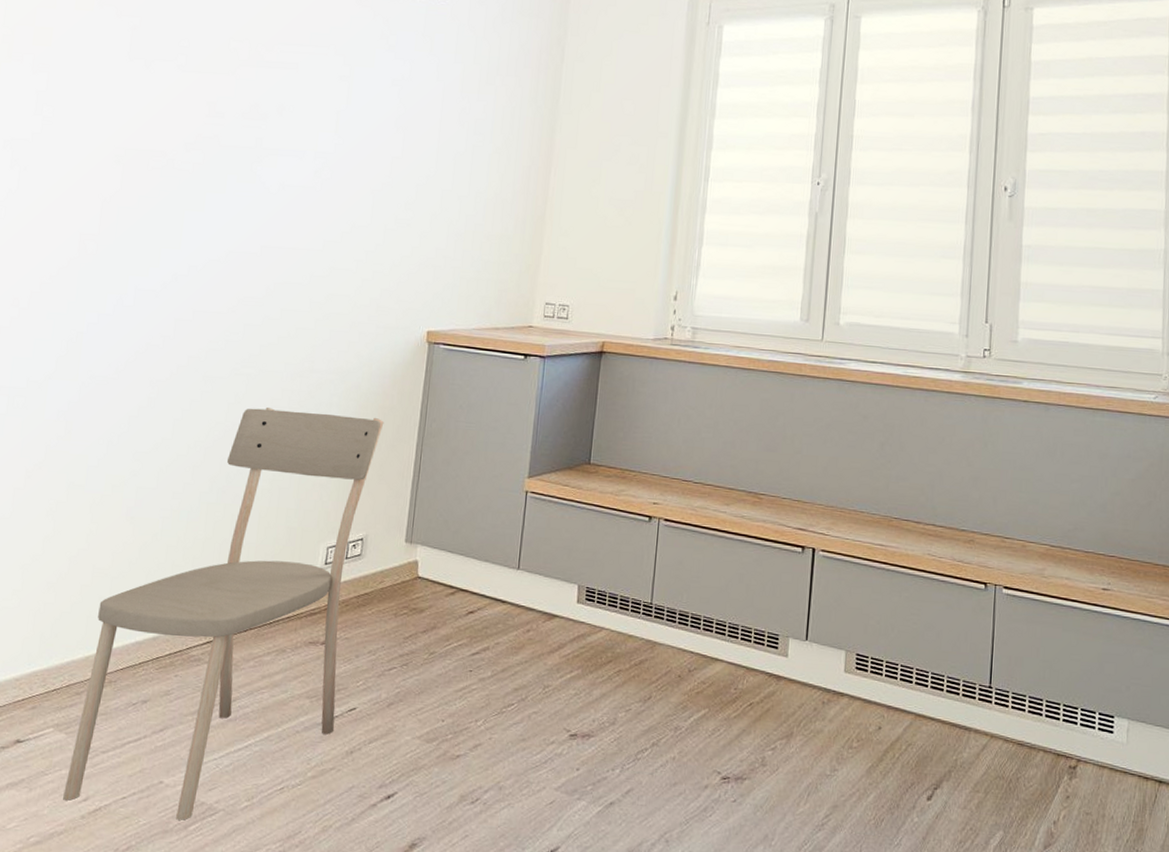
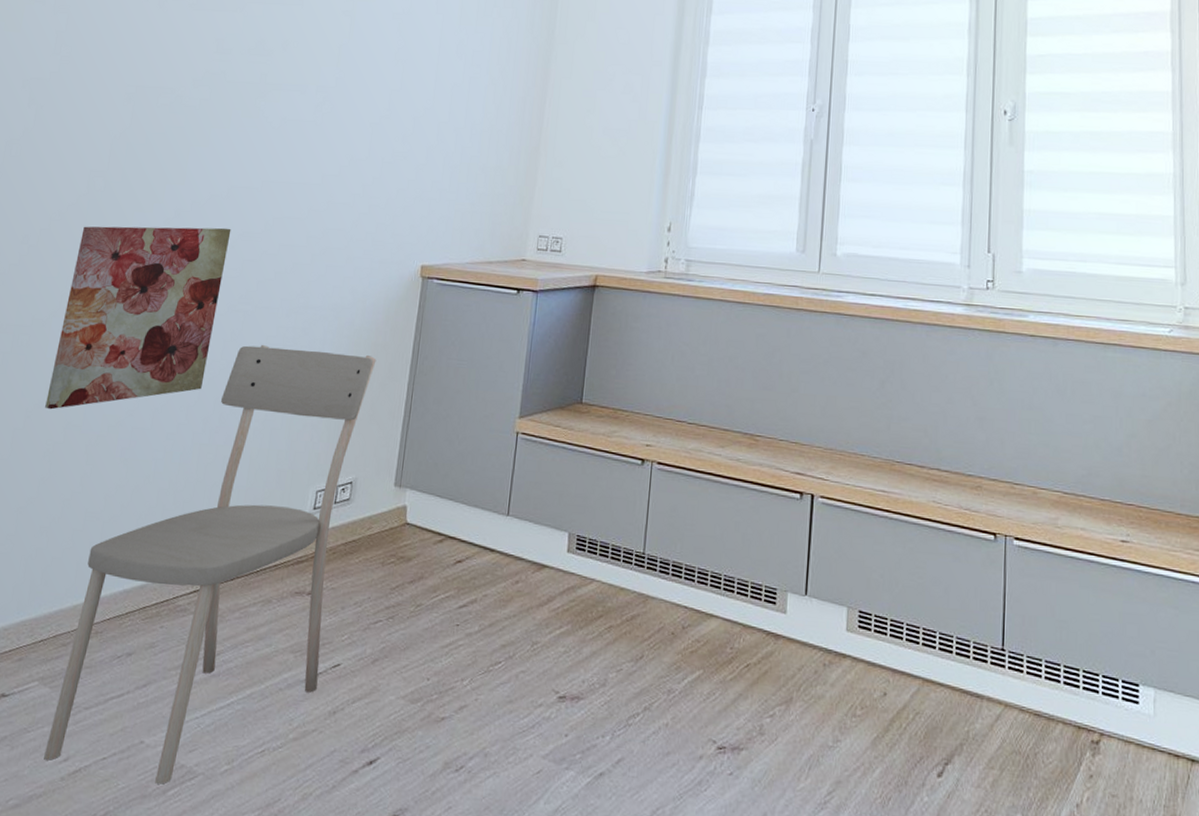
wall art: none [45,289,231,470] -> present [45,226,231,410]

